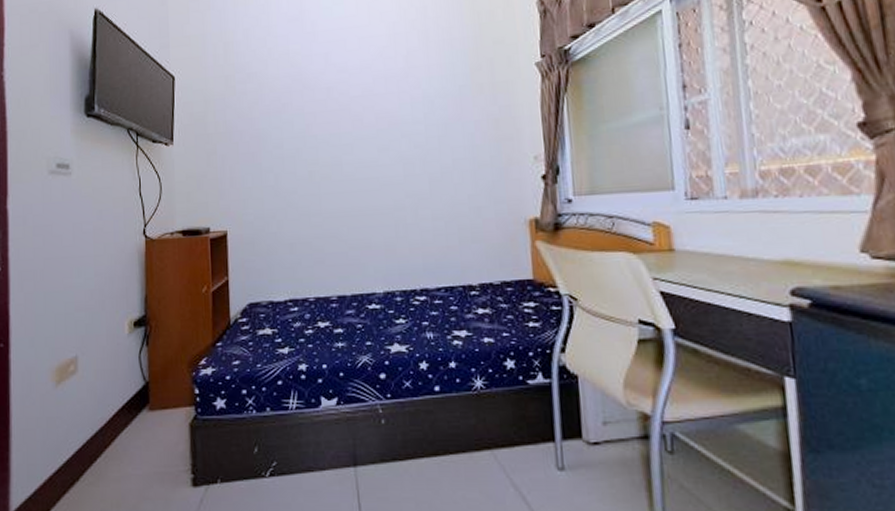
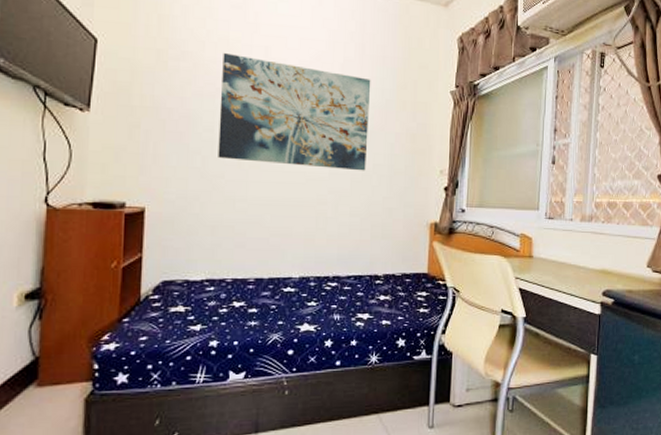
wall art: none [285,66,445,174] -> present [218,52,371,171]

